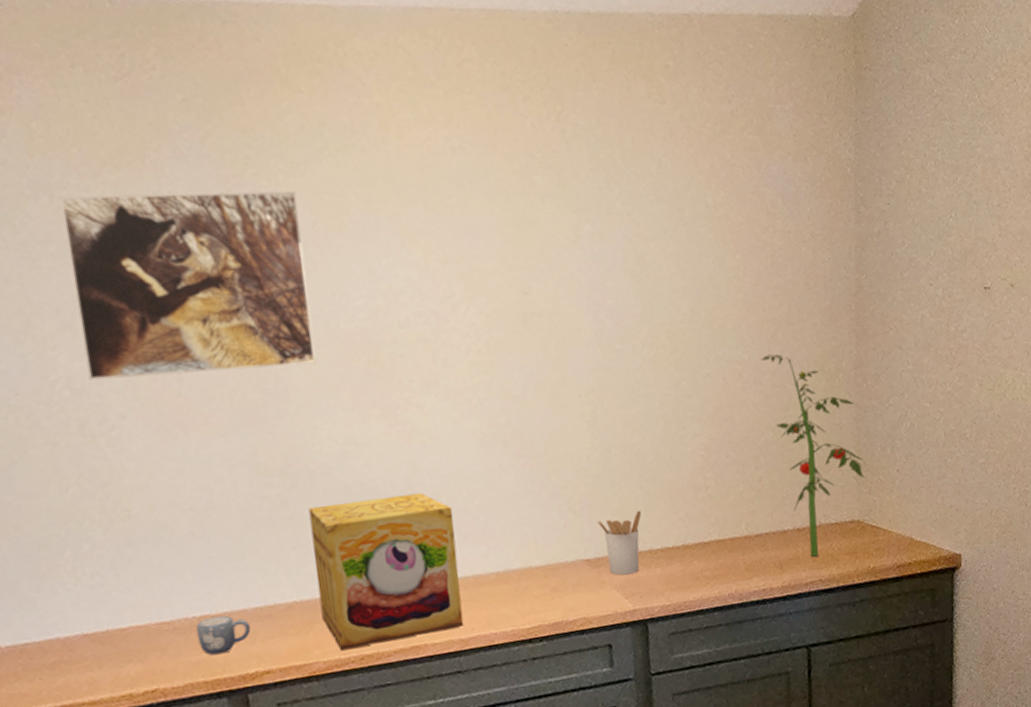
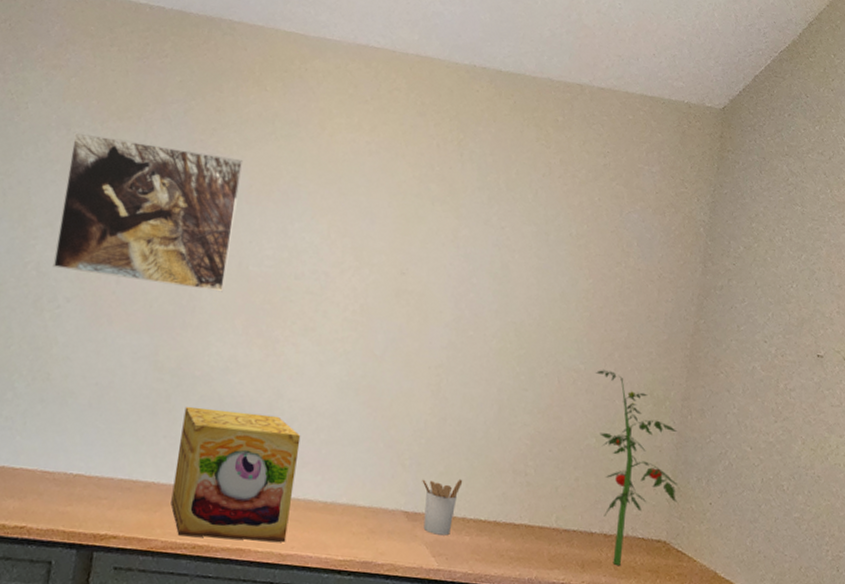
mug: present [195,615,252,656] -> none [68,477,113,511]

